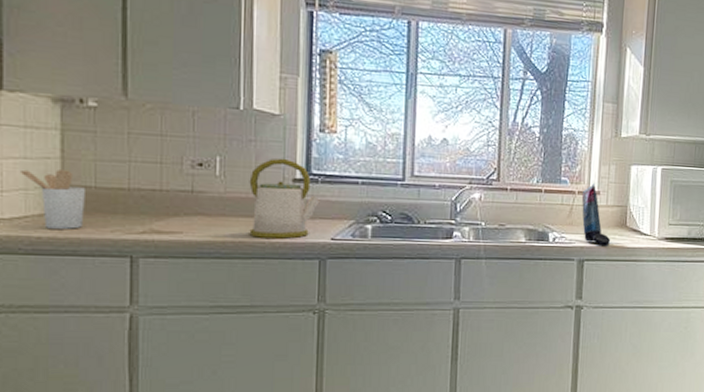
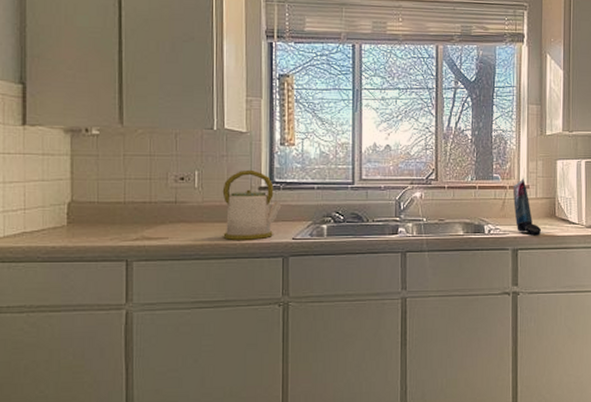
utensil holder: present [19,169,85,229] -> none [38,189,90,239]

